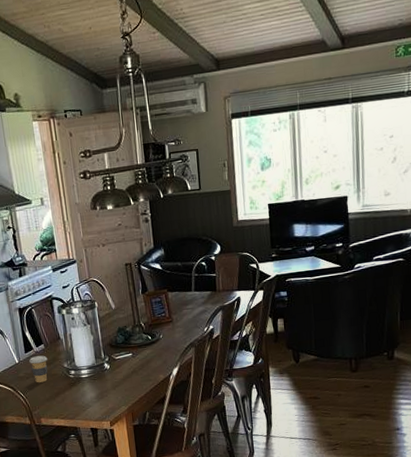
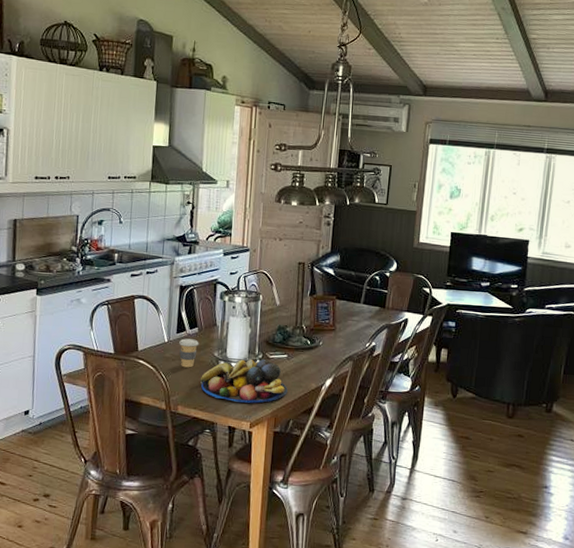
fruit bowl: none [55,361,139,406] -> present [200,359,288,403]

